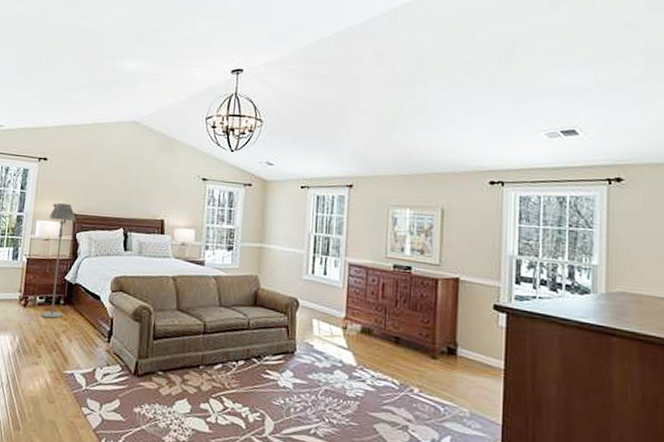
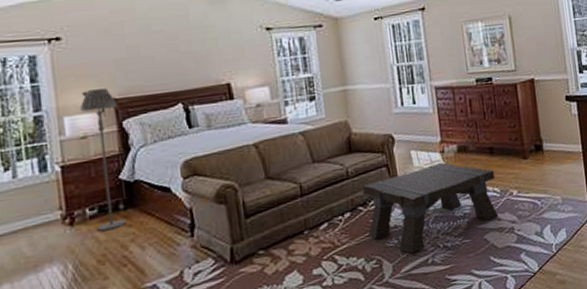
coffee table: none [257,337,396,419] -> present [363,162,499,254]

